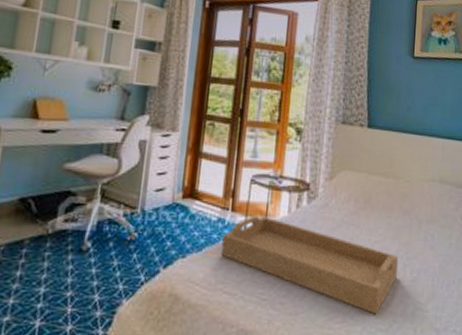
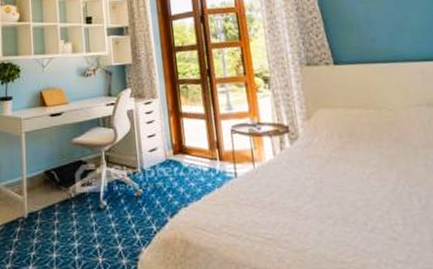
serving tray: present [221,215,399,315] -> none [216,161,405,246]

